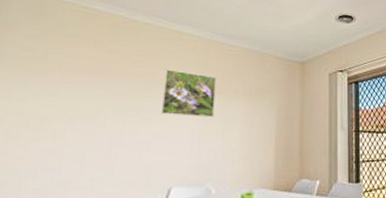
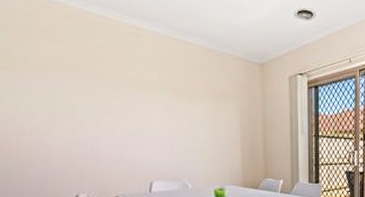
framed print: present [160,69,216,118] -> none [127,68,181,118]

